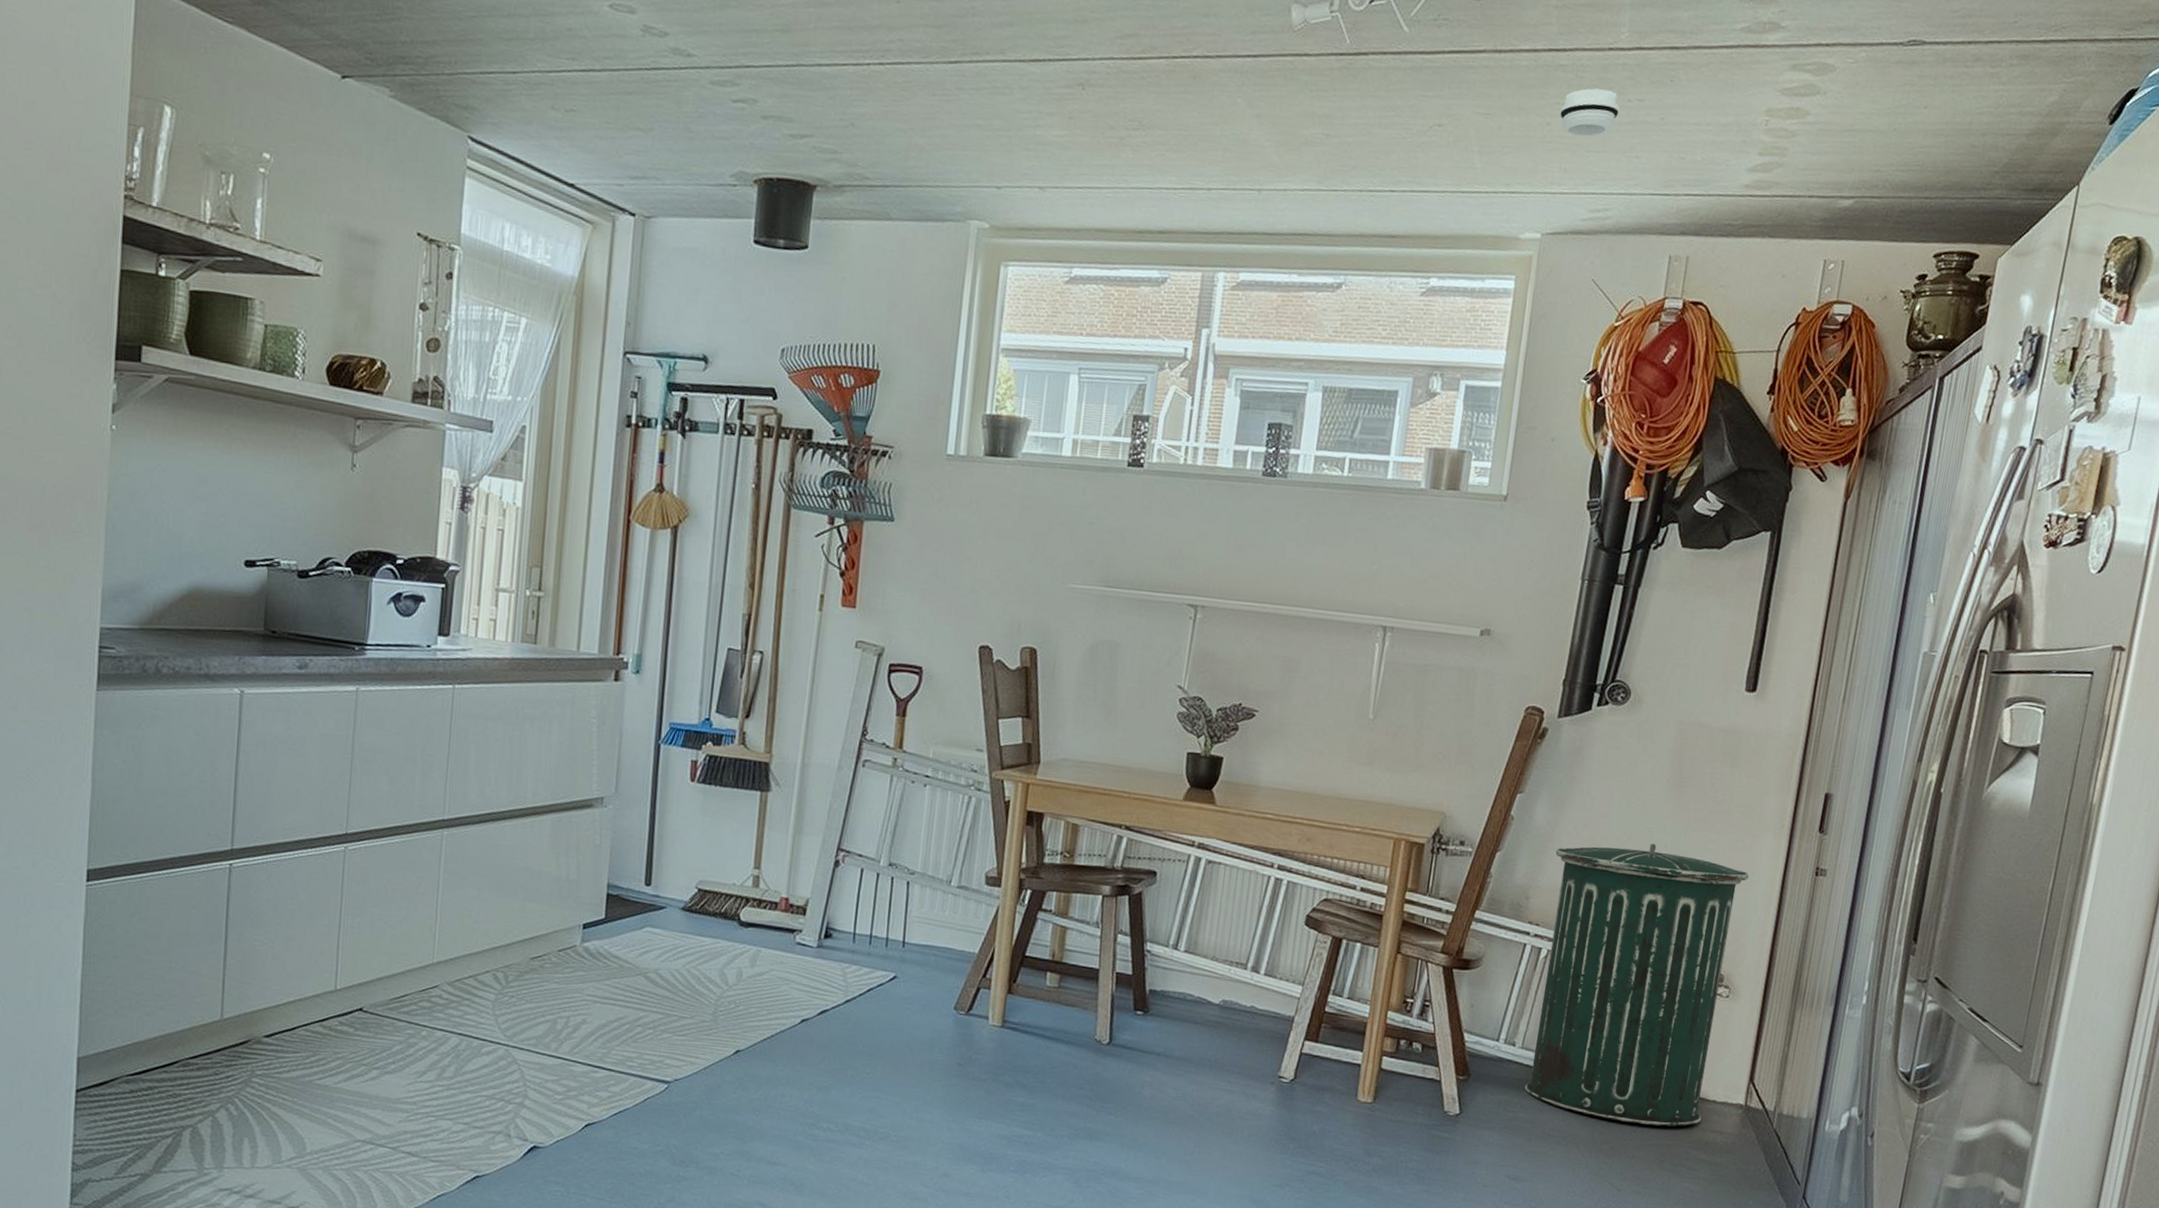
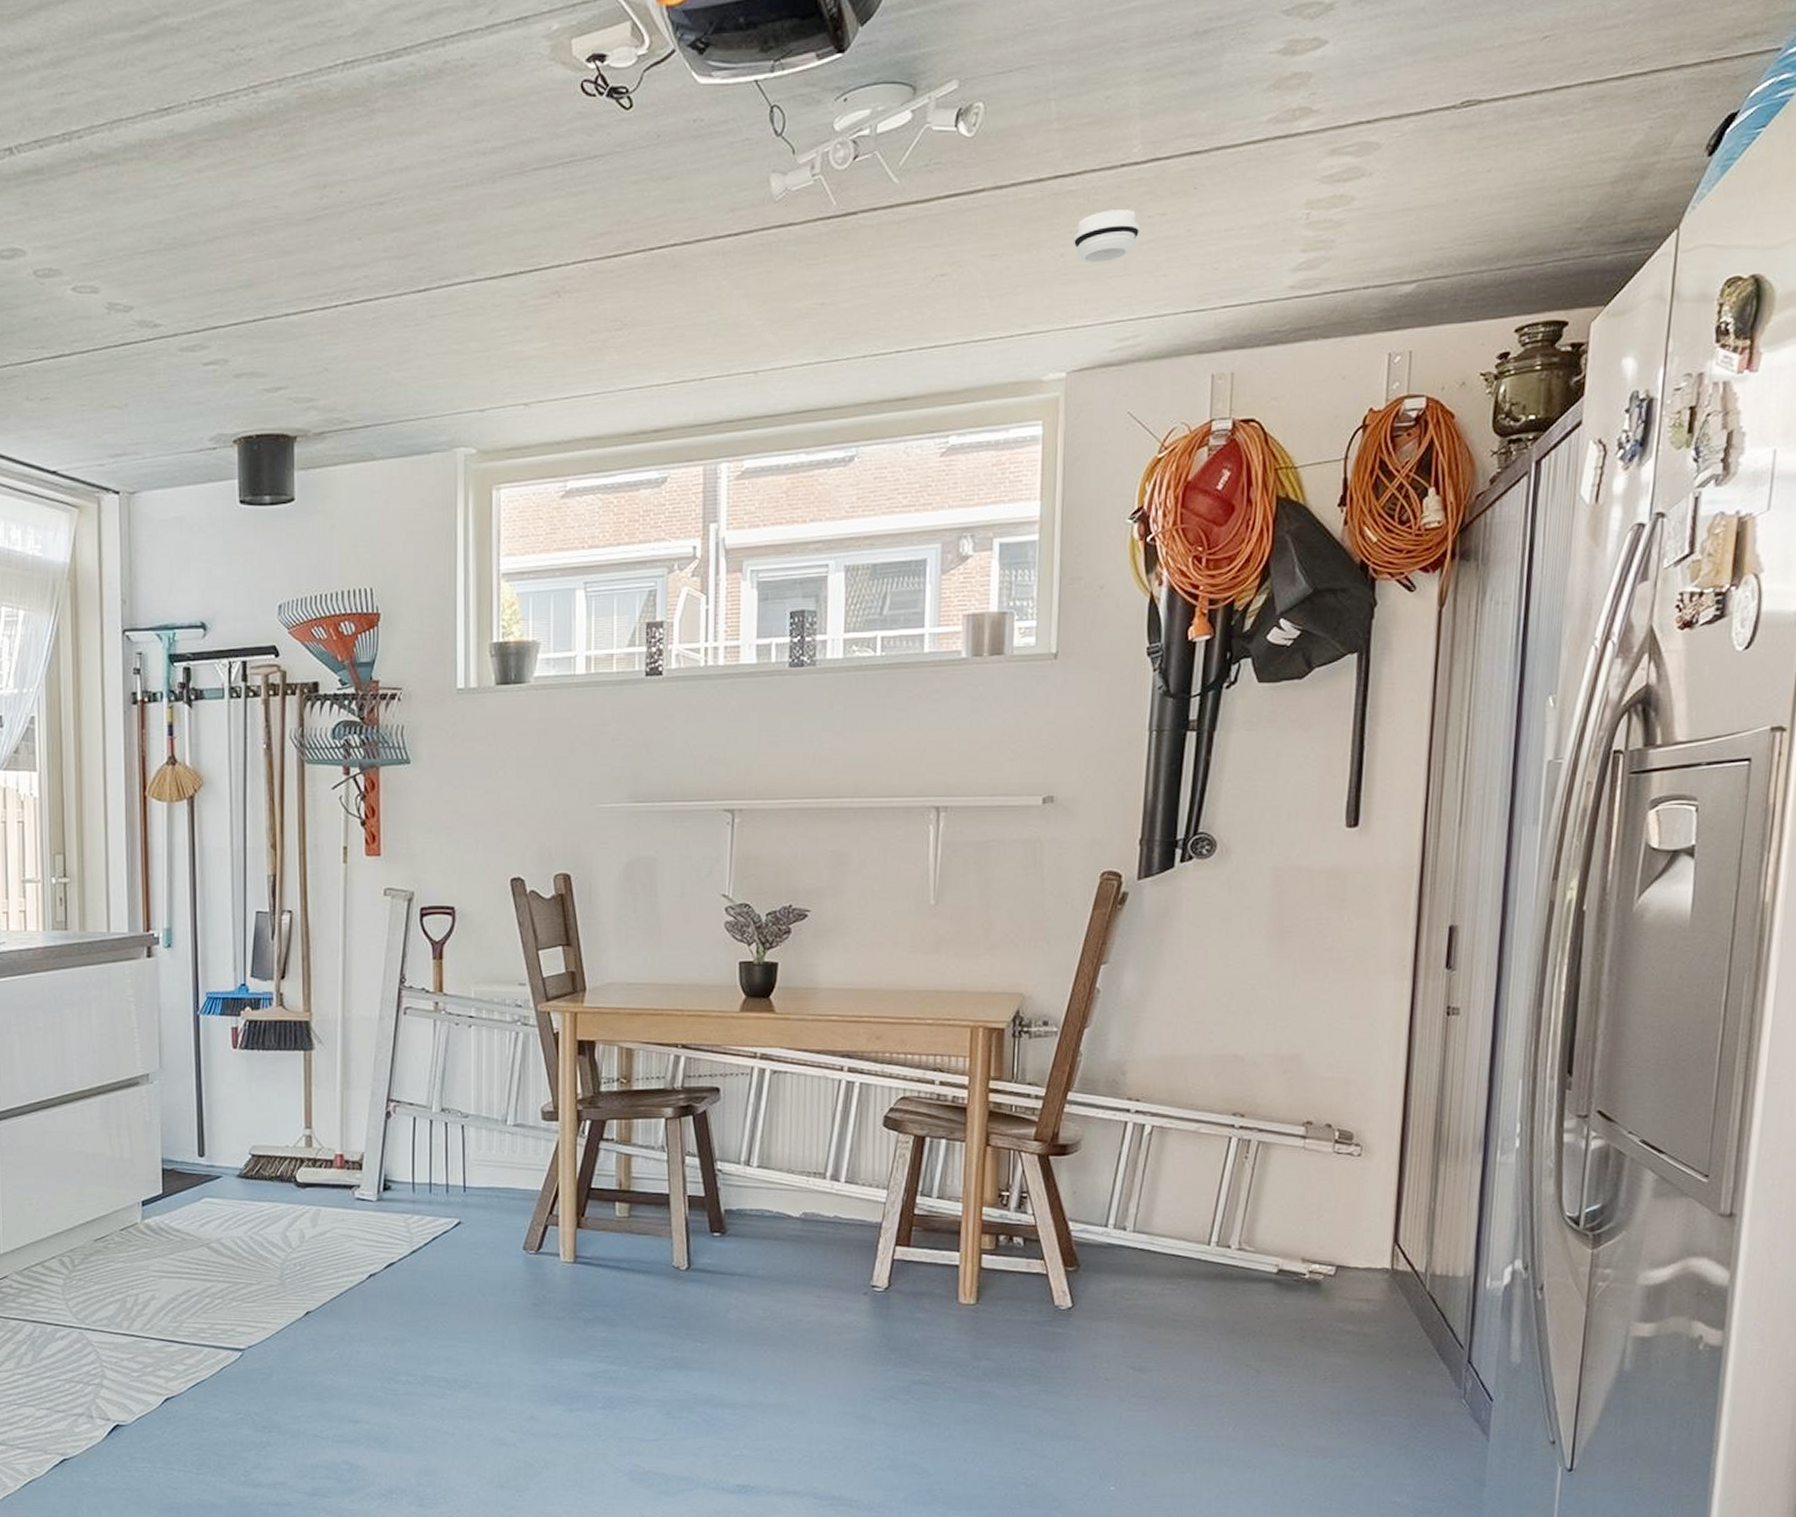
trash can: present [1525,844,1749,1127] -> none [1141,1001,1370,1299]

